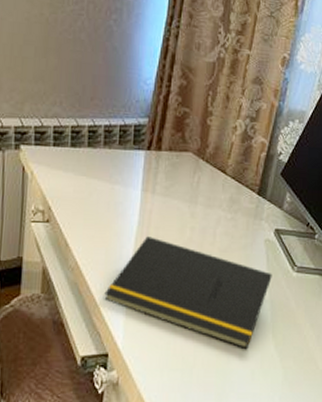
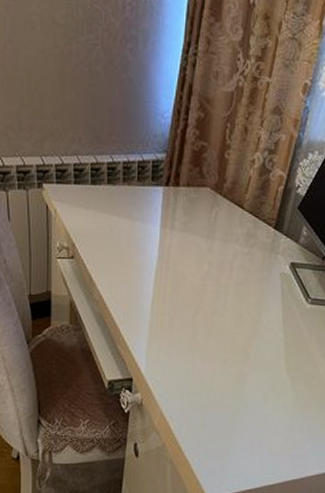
notepad: present [104,236,272,350] -> none [127,271,287,376]

